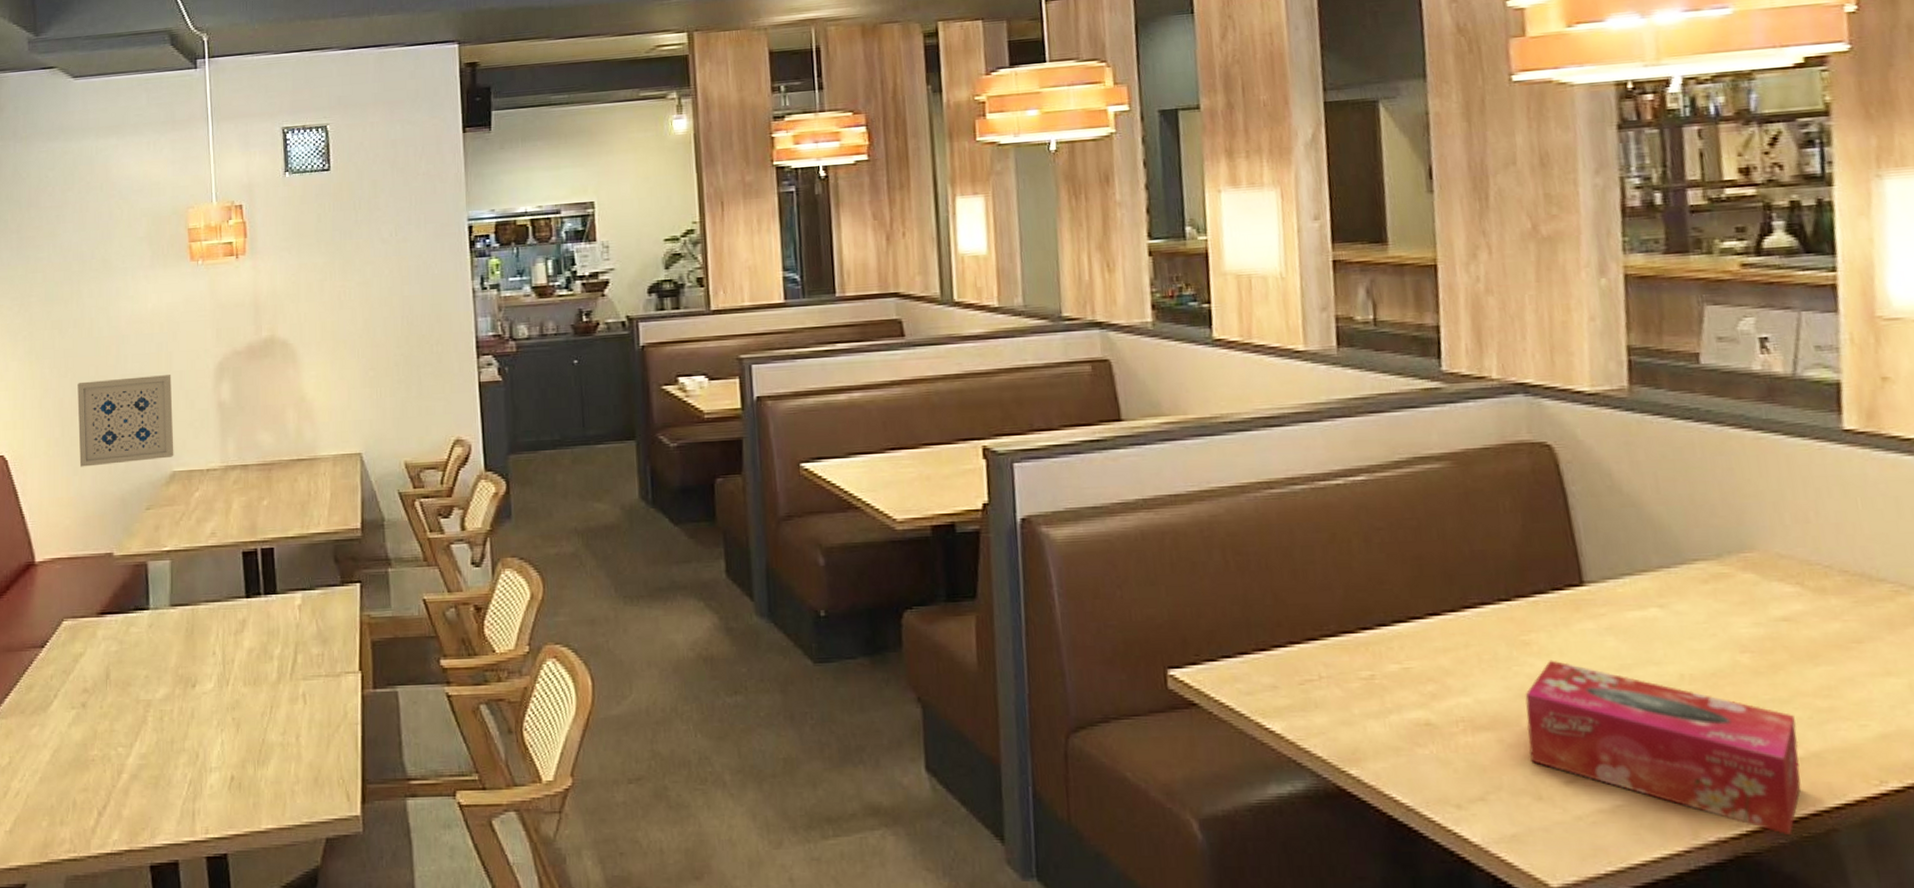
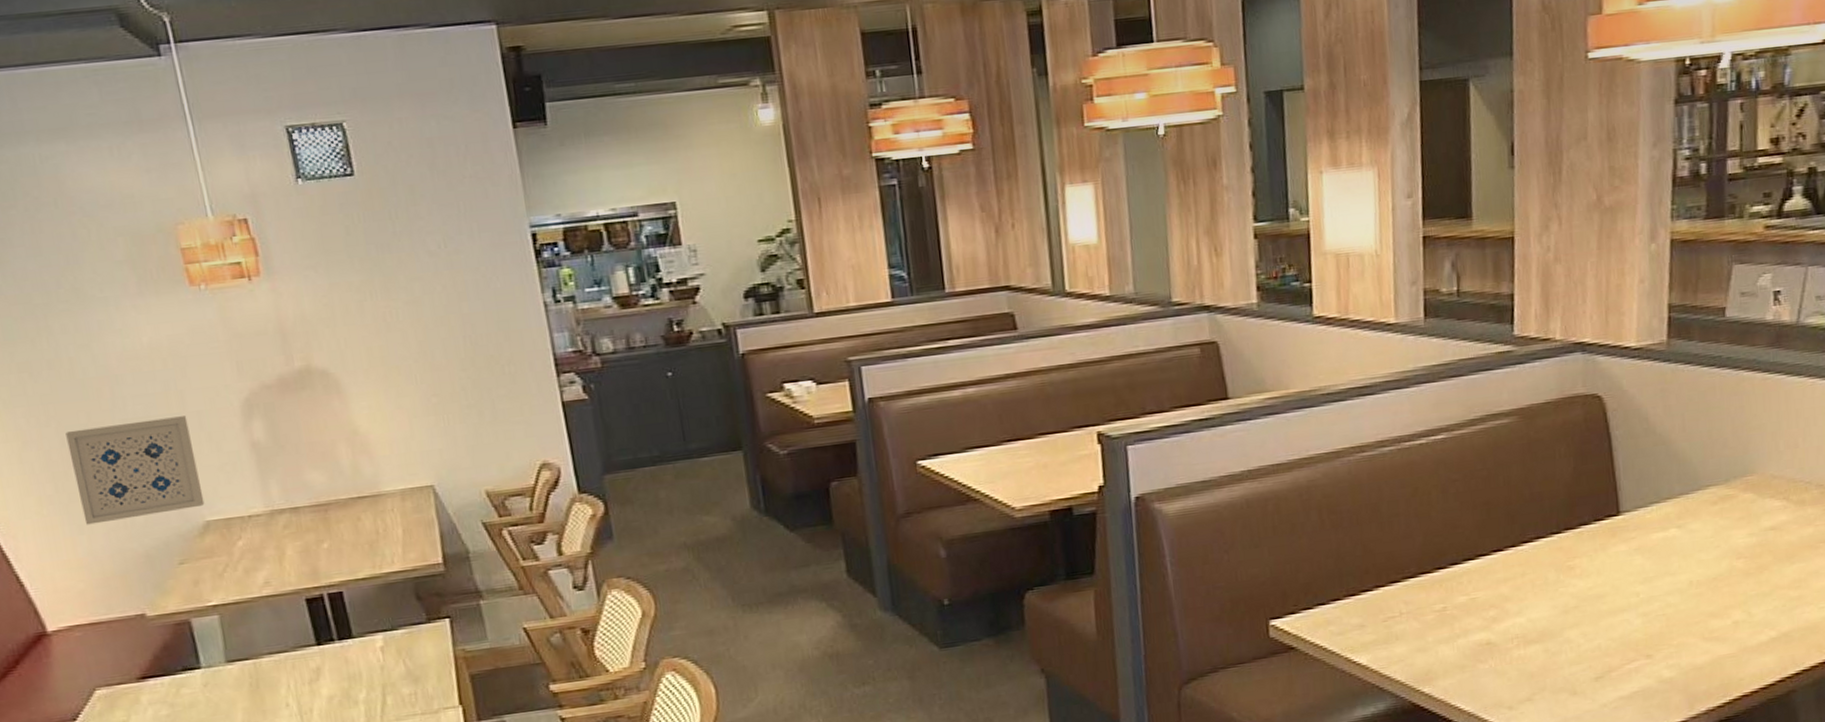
tissue box: present [1525,660,1801,836] -> none [1567,579,1774,700]

